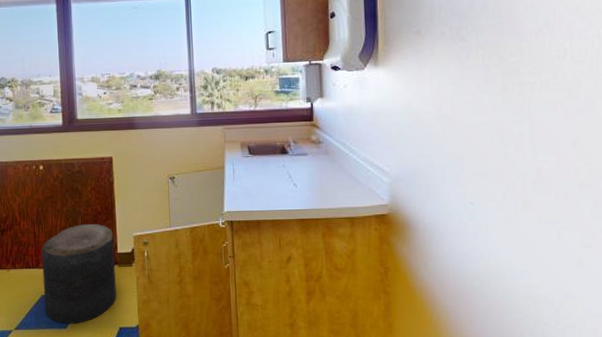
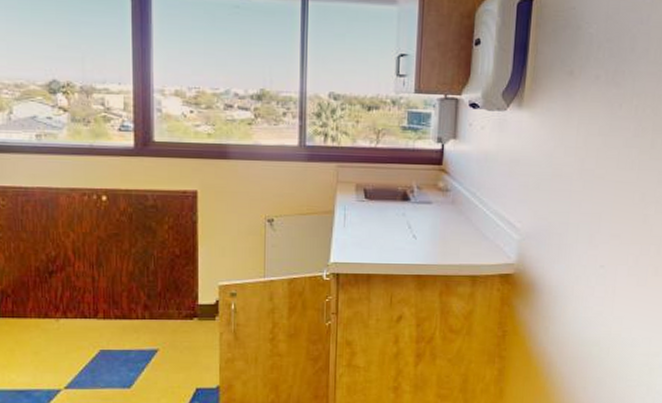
stool: present [41,224,116,324] -> none [102,269,194,383]

